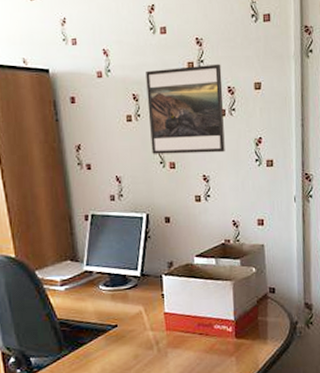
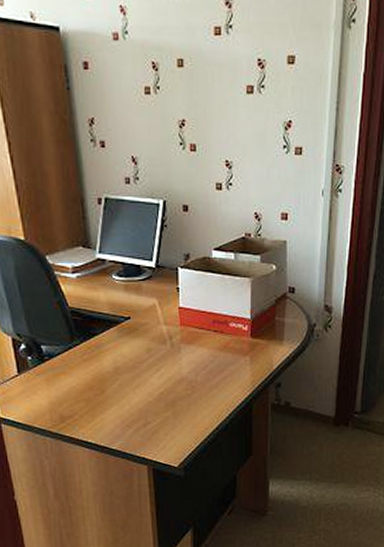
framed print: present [146,64,225,154] -> none [167,30,252,136]

